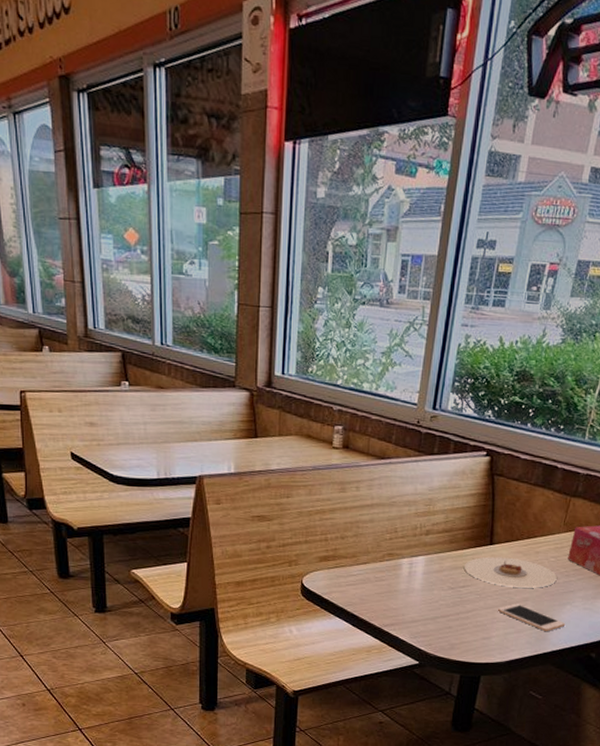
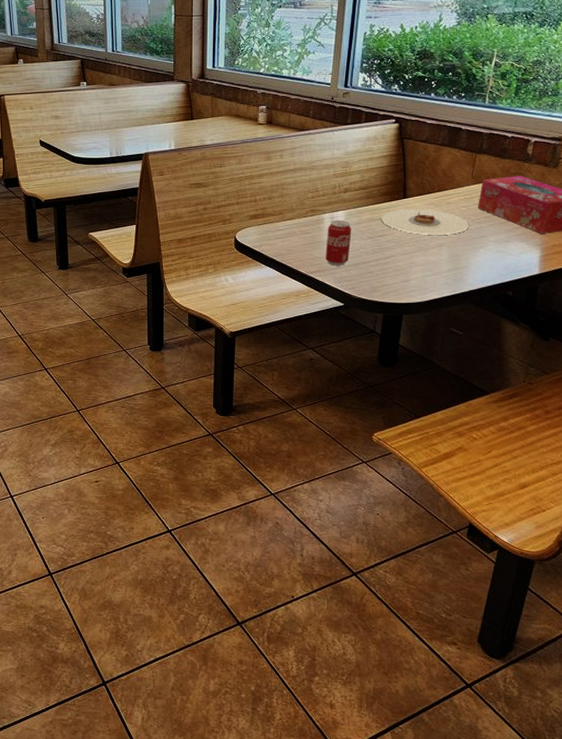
beverage can: none [401,566,432,619] -> present [325,220,352,266]
cell phone: present [498,603,566,631] -> none [415,249,481,273]

